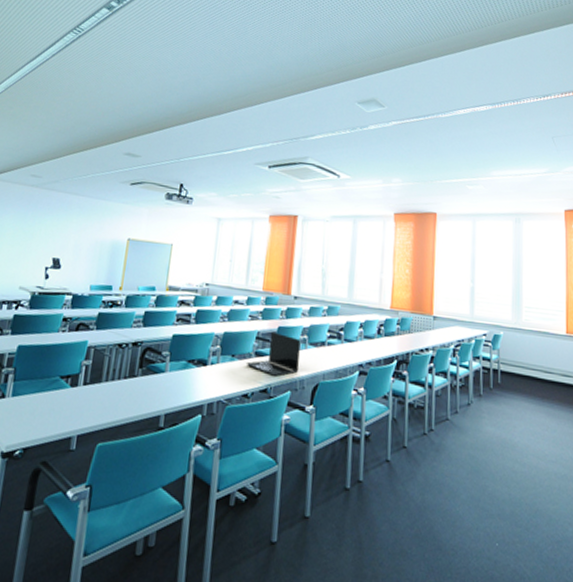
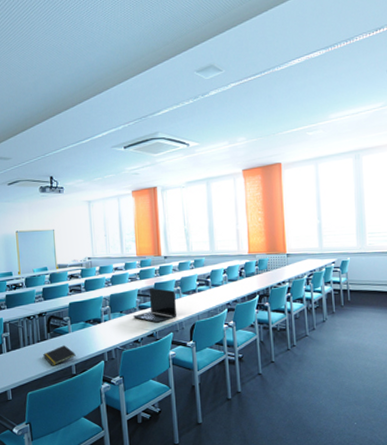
notepad: none [127,387,168,413] -> present [43,345,76,366]

